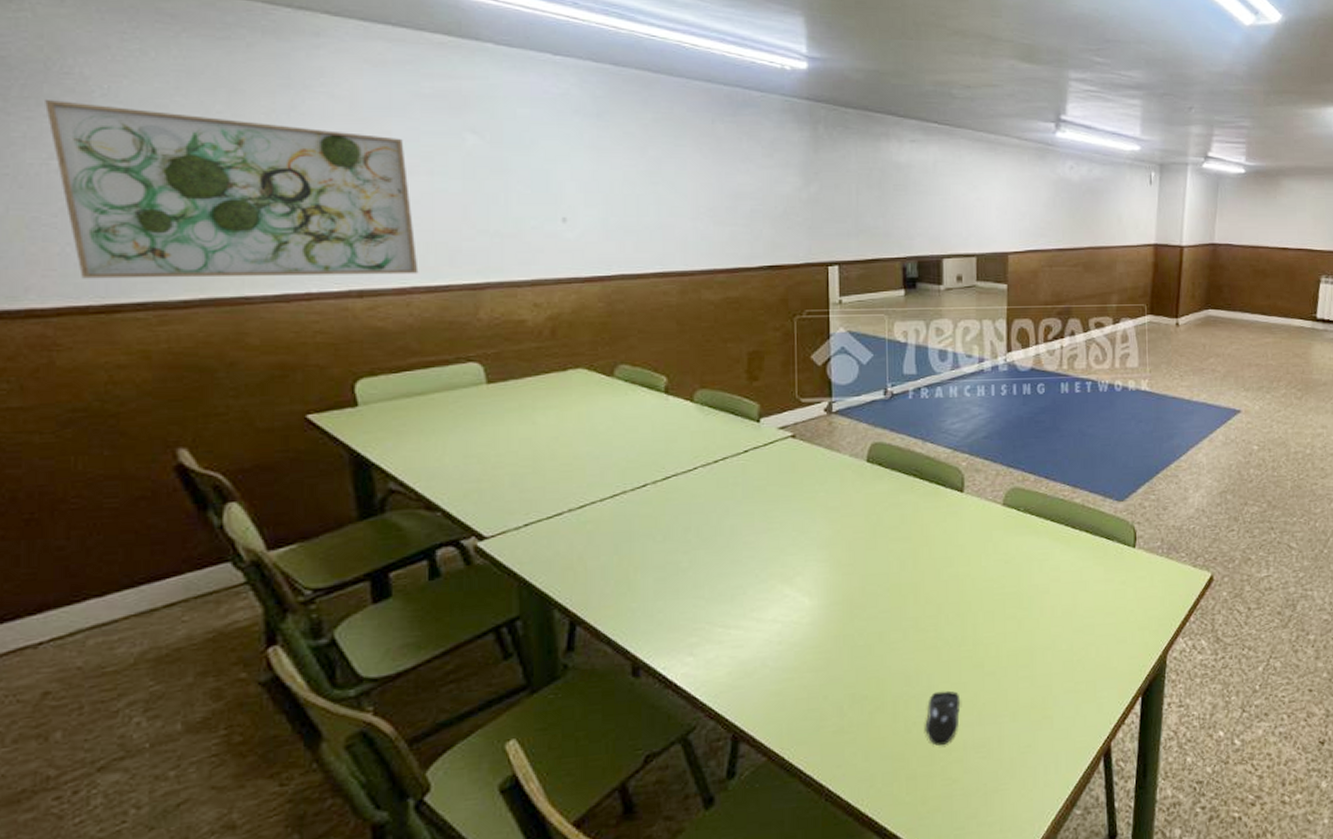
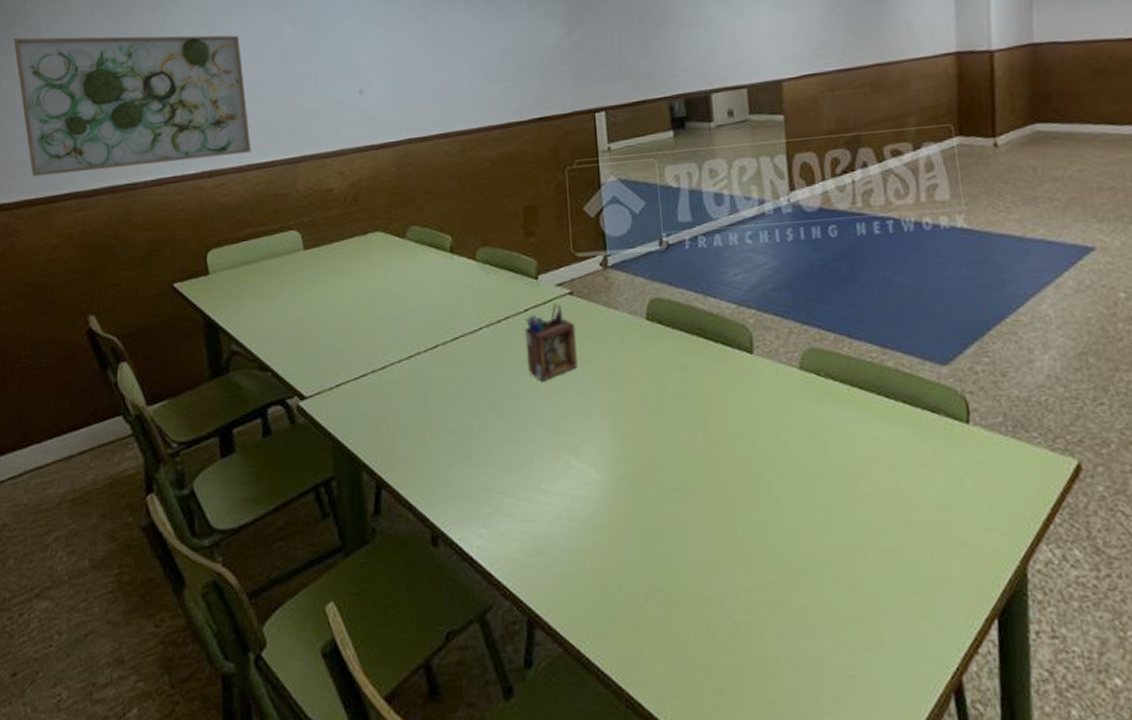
desk organizer: none [743,445,798,518] -> present [524,303,578,381]
computer mouse: present [925,690,961,746] -> none [729,589,769,655]

